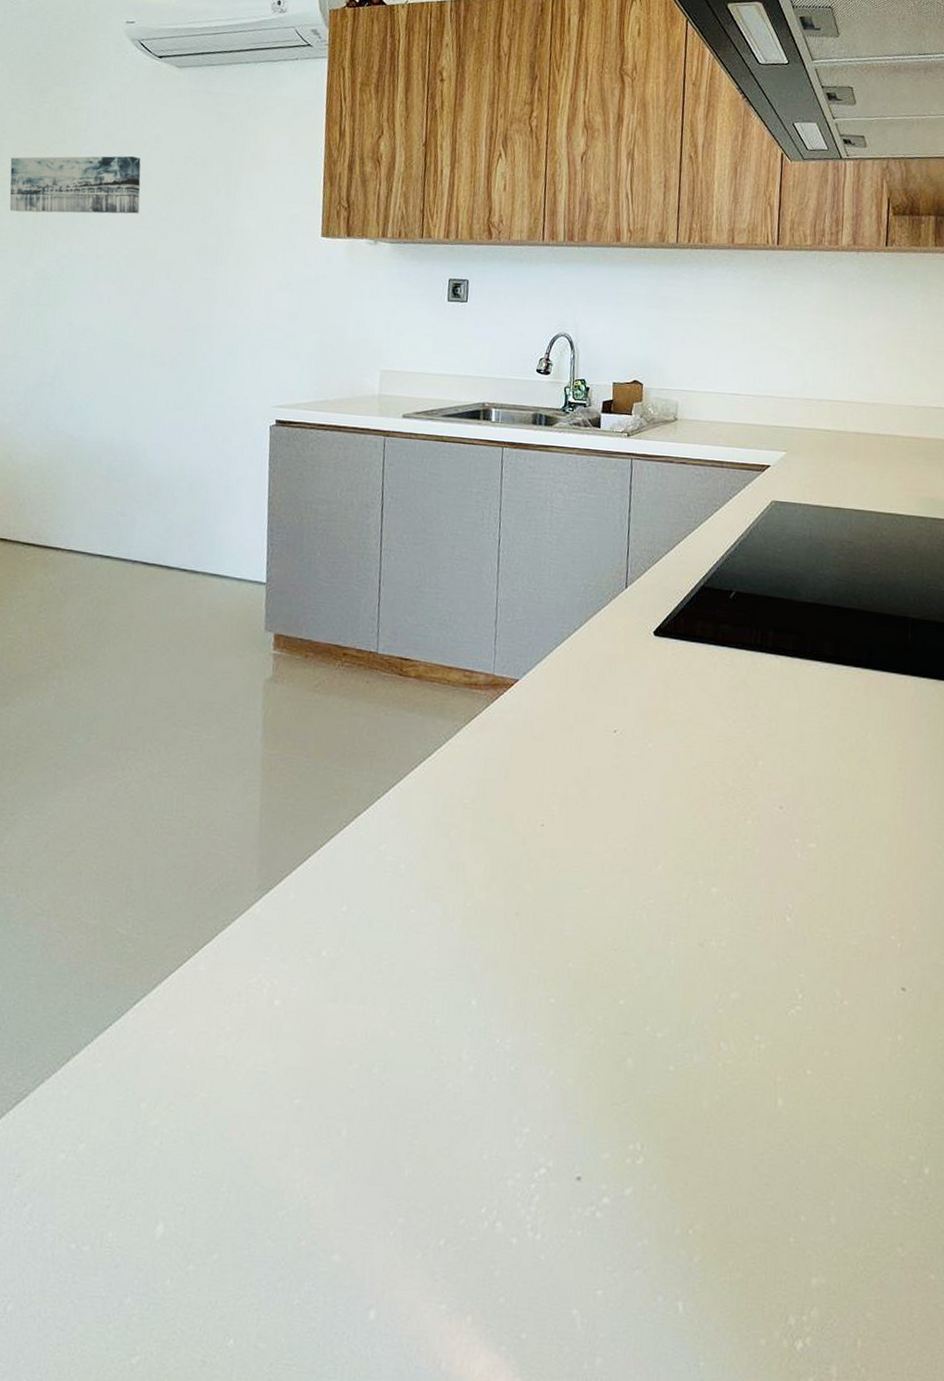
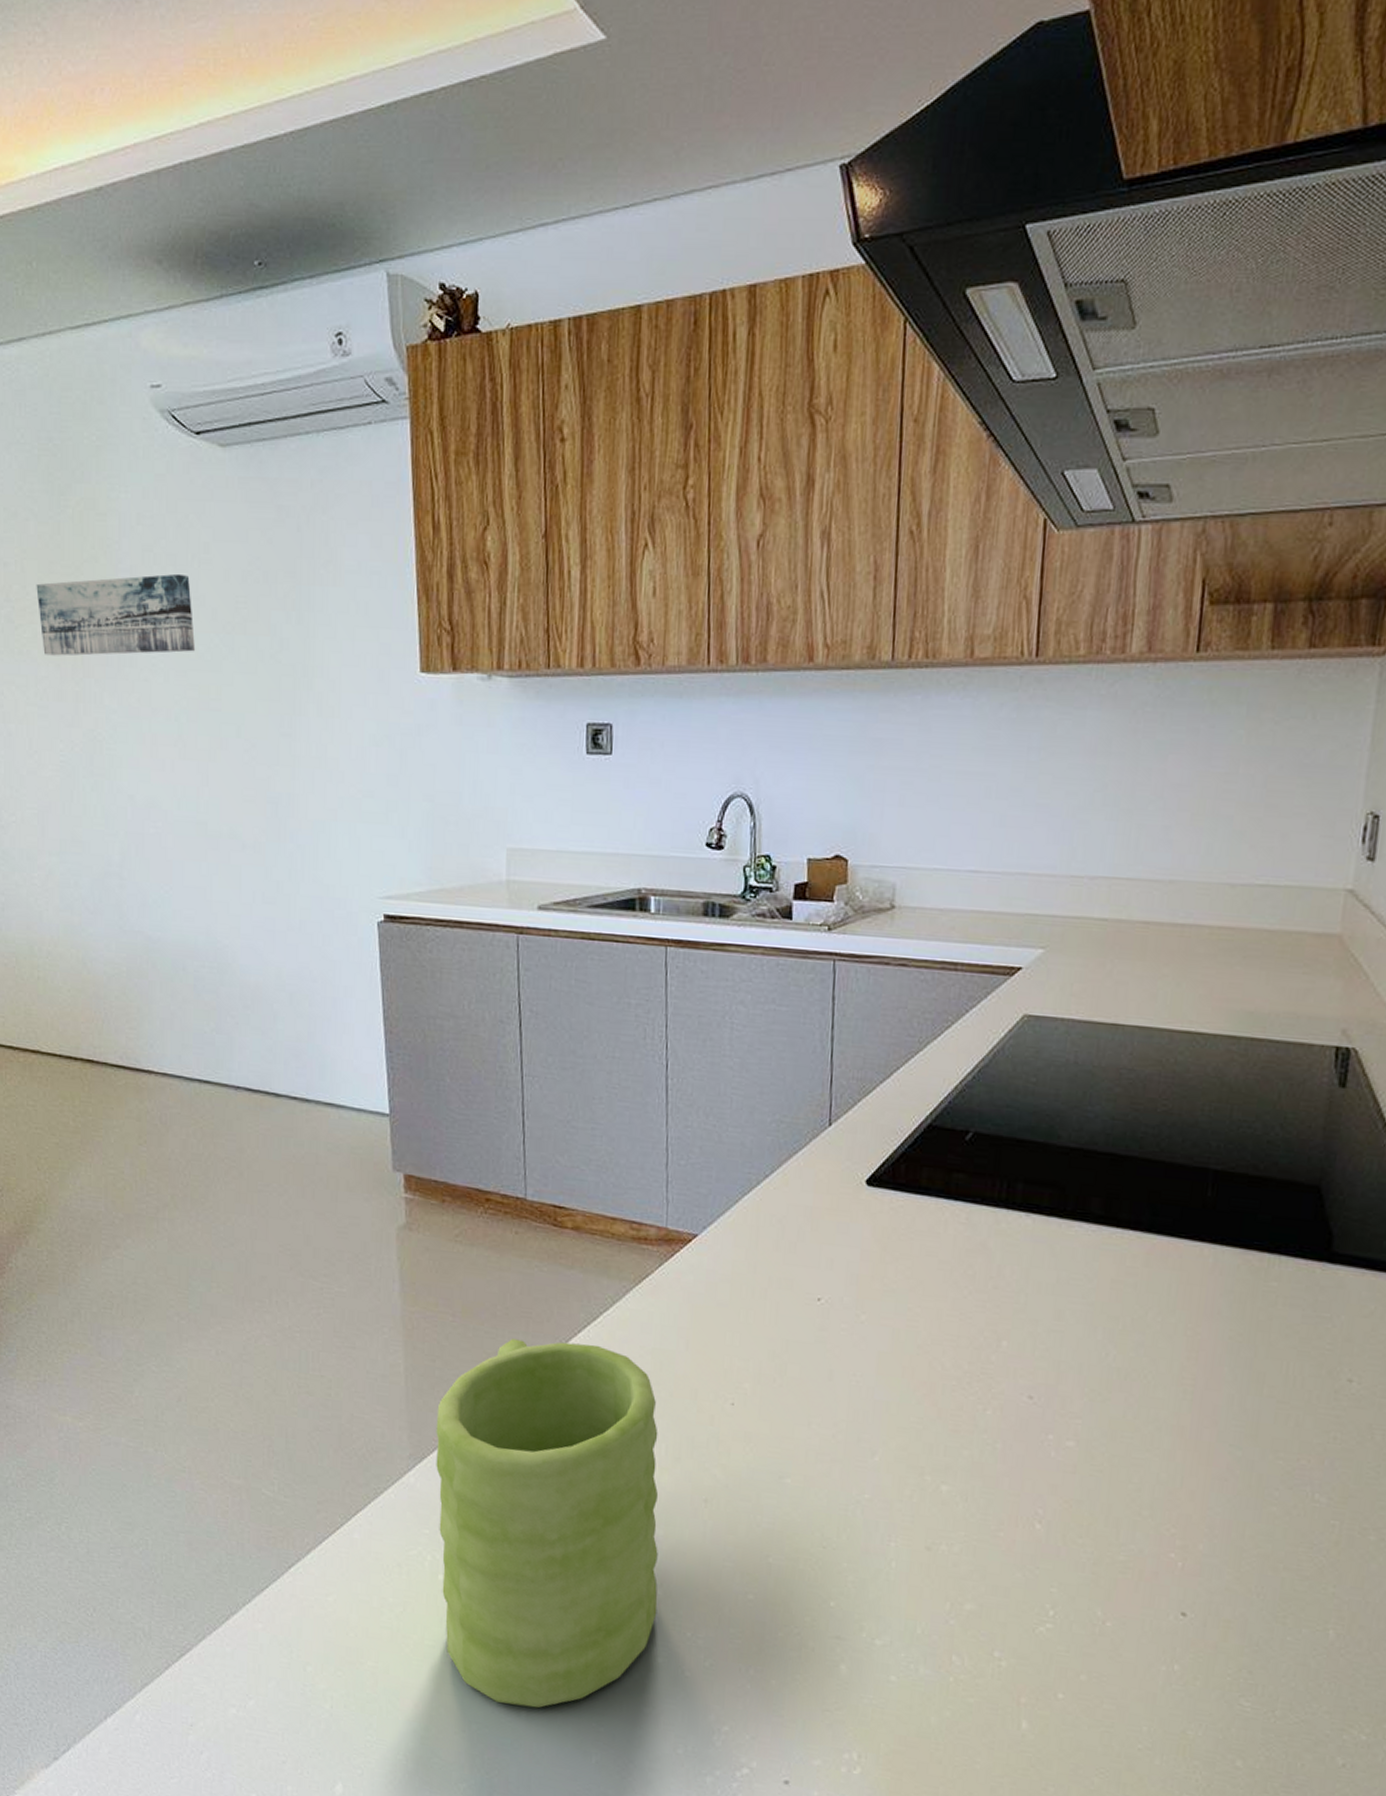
mug: none [276,775,479,1126] -> present [436,1339,659,1709]

